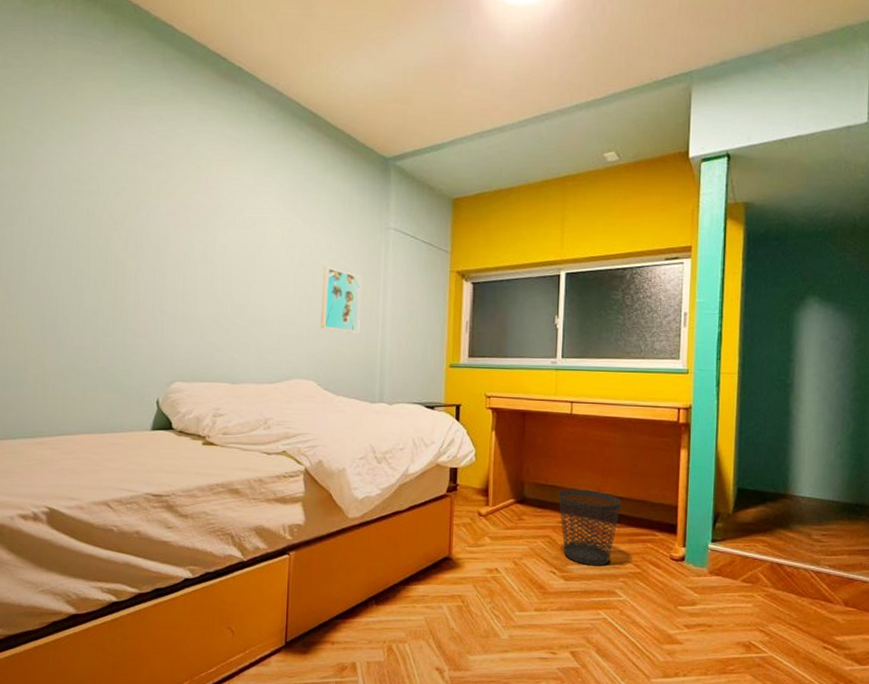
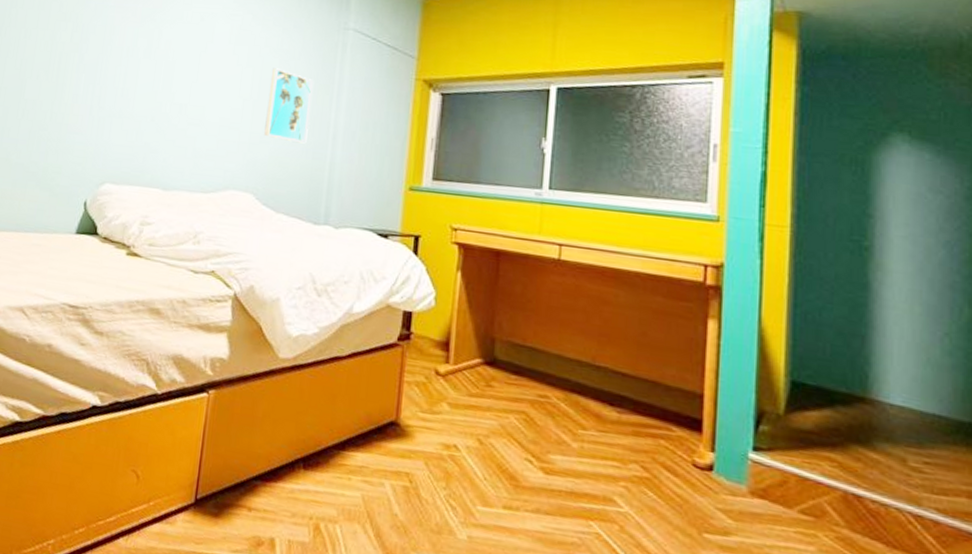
wastebasket: present [558,489,622,566] -> none [539,354,625,462]

